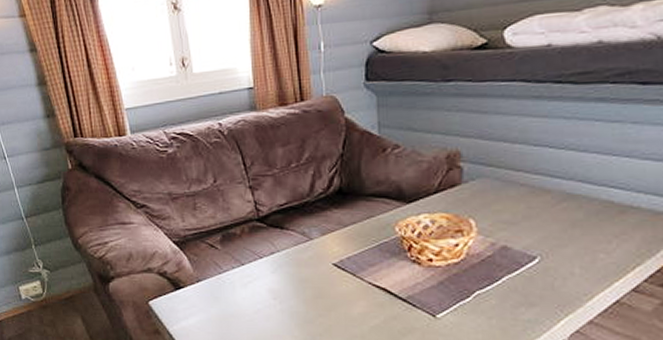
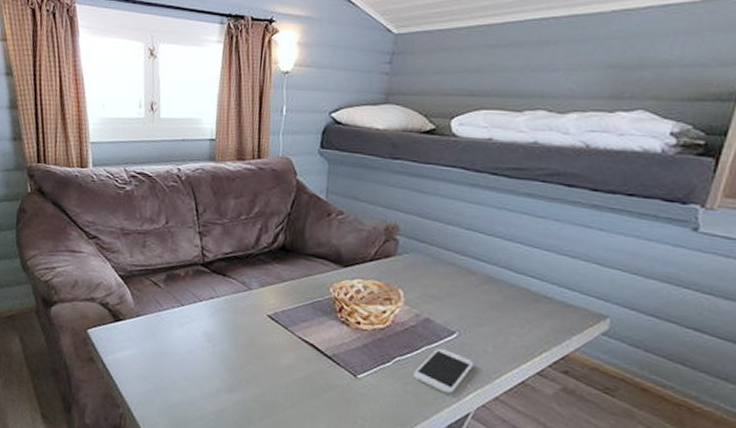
smartphone: none [497,275,560,323] -> present [413,347,473,394]

